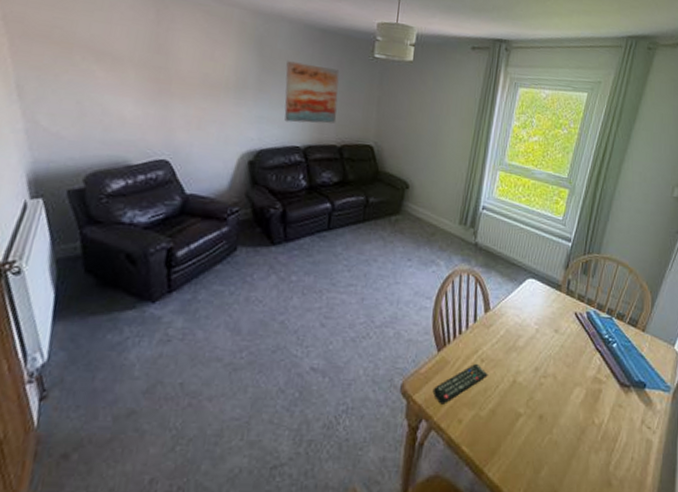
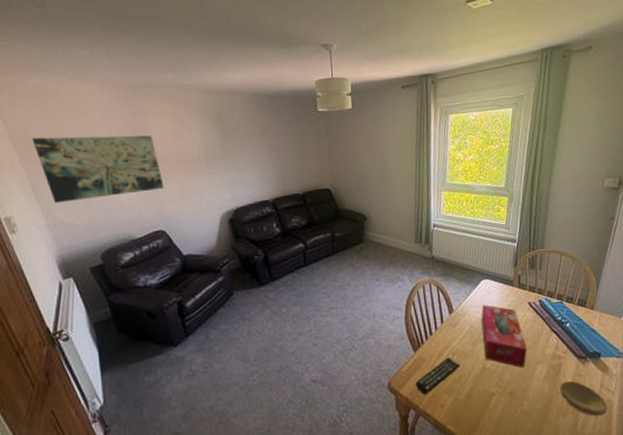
wall art: none [30,25,180,113] -> present [32,135,164,203]
wall art: present [284,61,340,124] -> none [244,128,295,181]
tissue box: none [517,308,566,389] -> present [481,305,527,368]
bowl: none [596,410,646,458] -> present [560,380,608,417]

